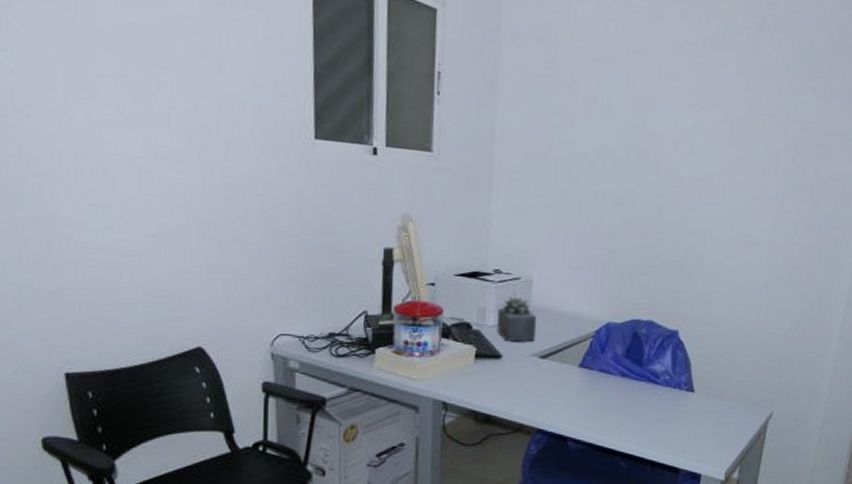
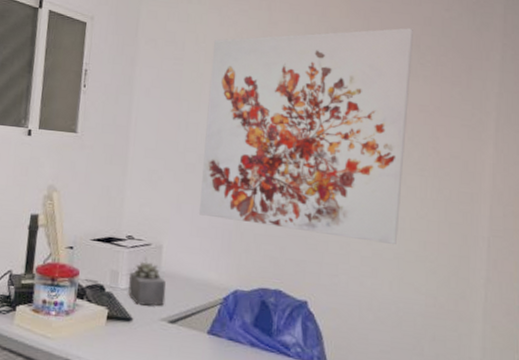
wall art: none [572,30,809,272] -> present [199,28,413,245]

